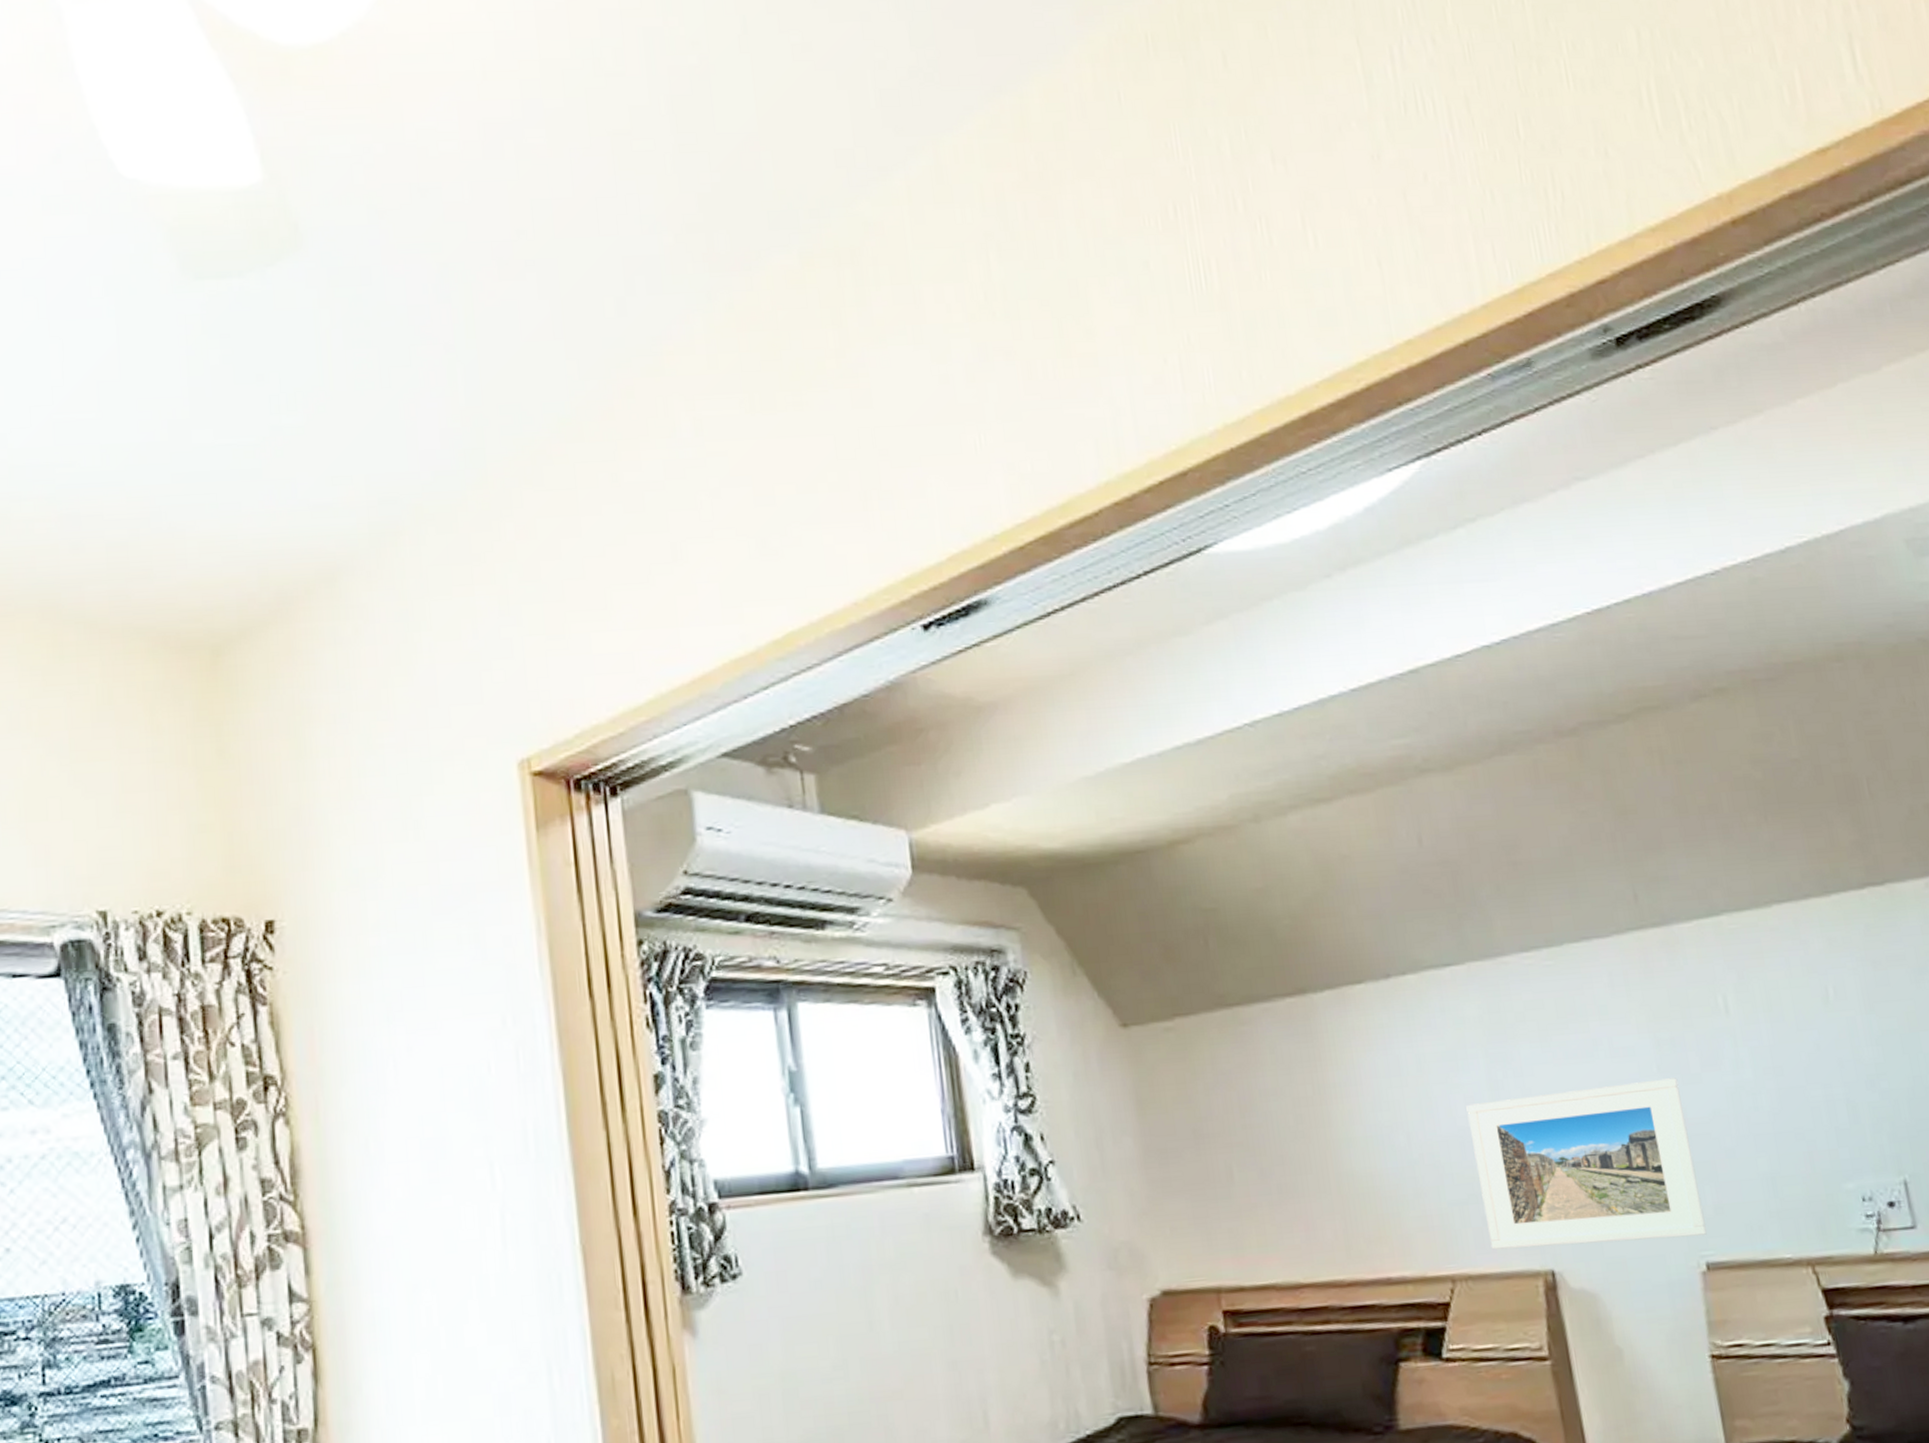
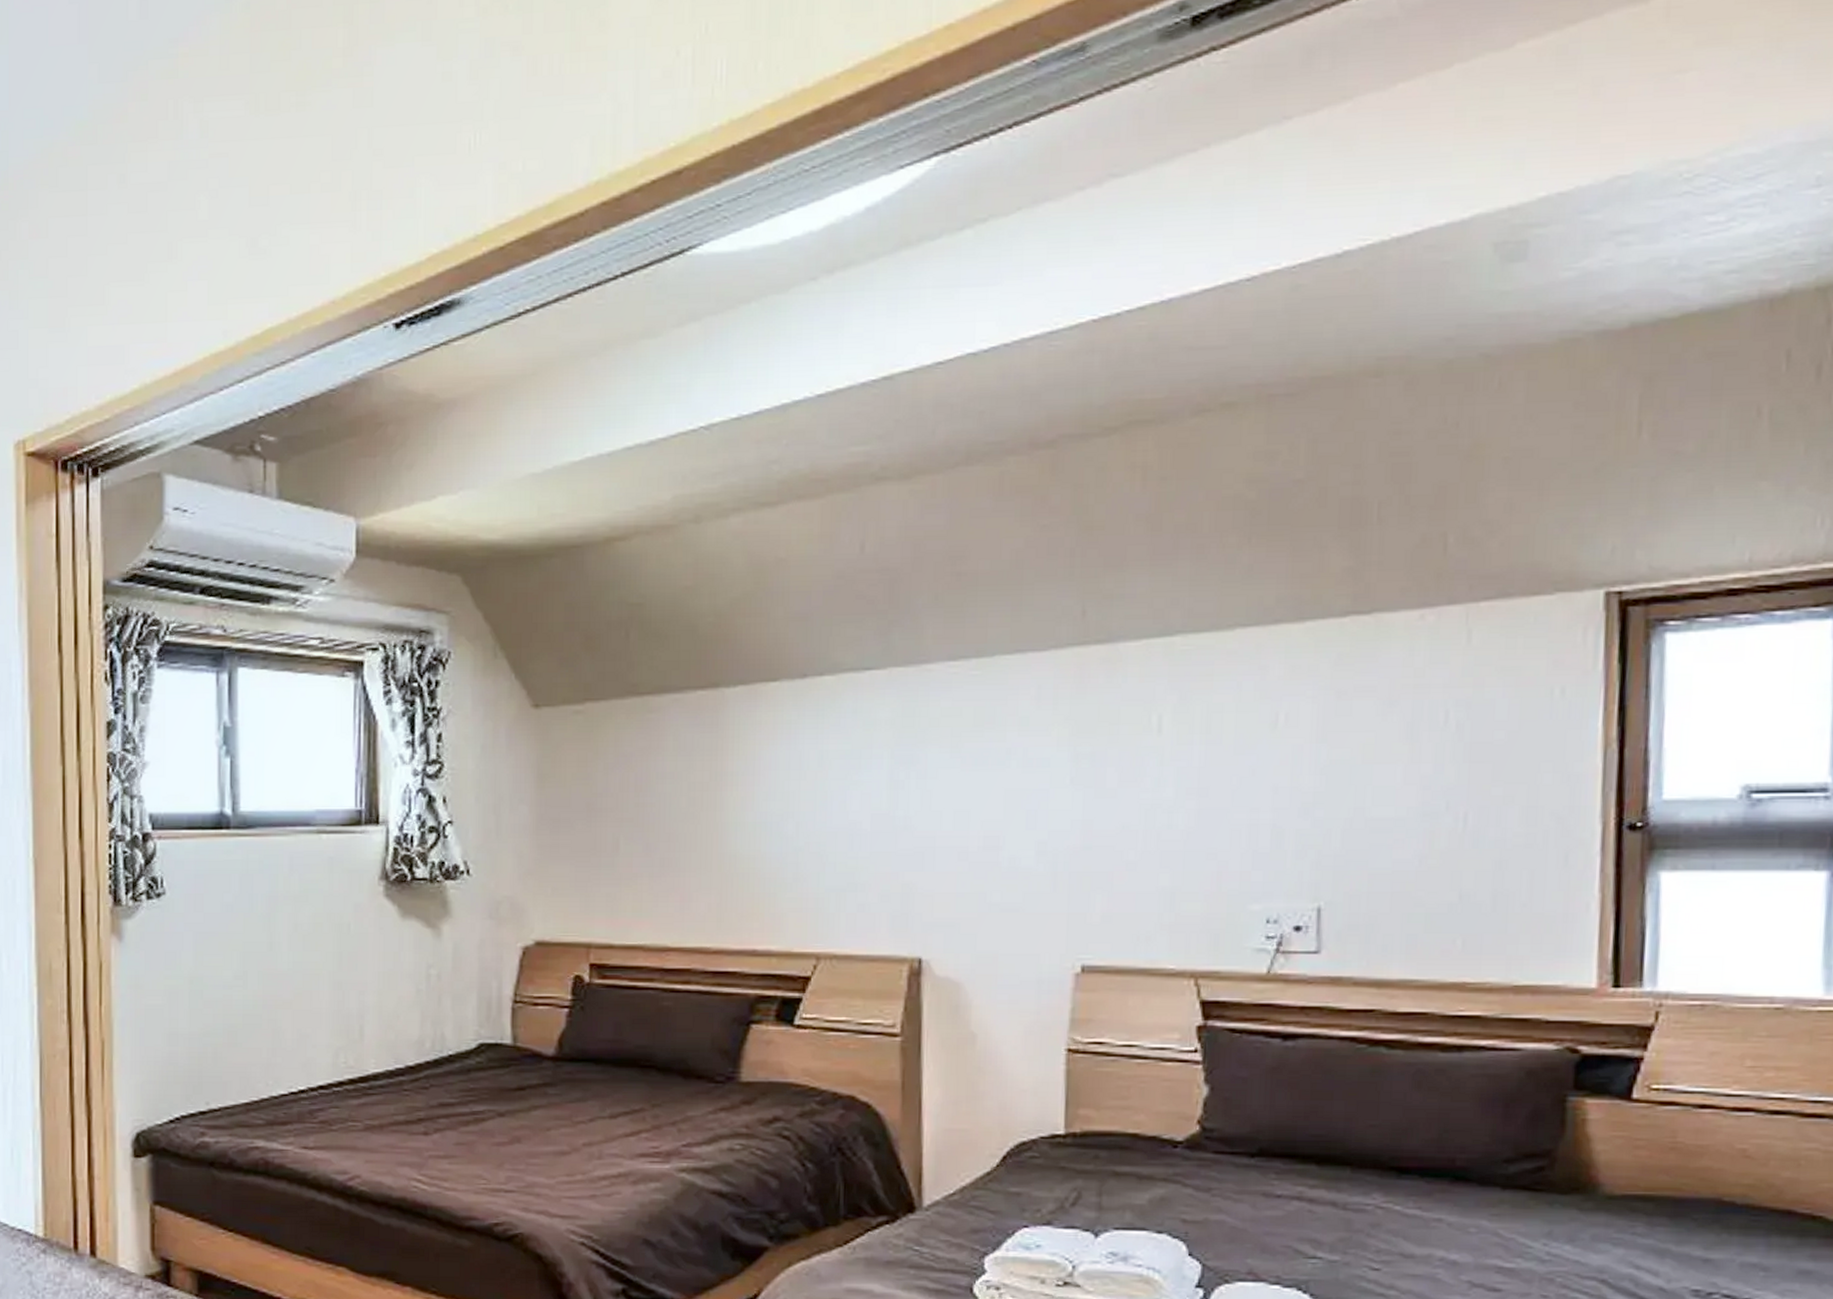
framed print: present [1466,1078,1707,1250] -> none [861,791,1091,940]

